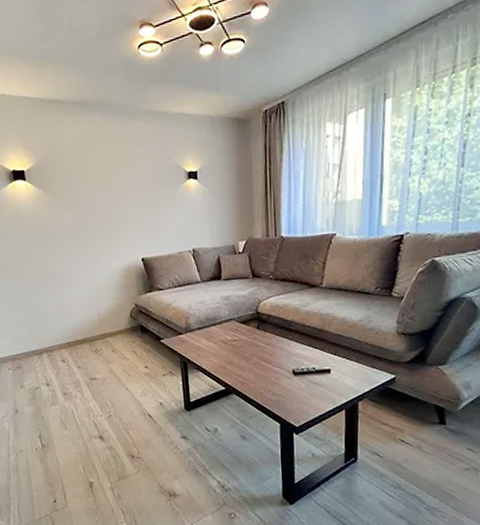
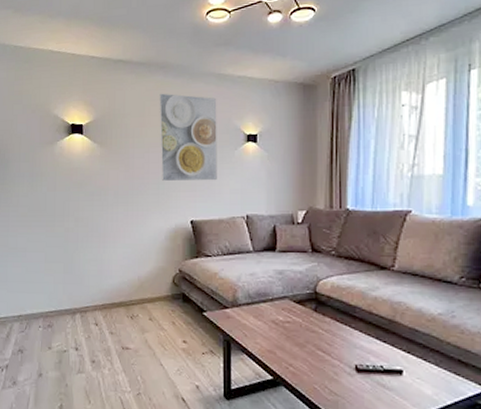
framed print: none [99,133,163,222] -> present [159,93,217,182]

